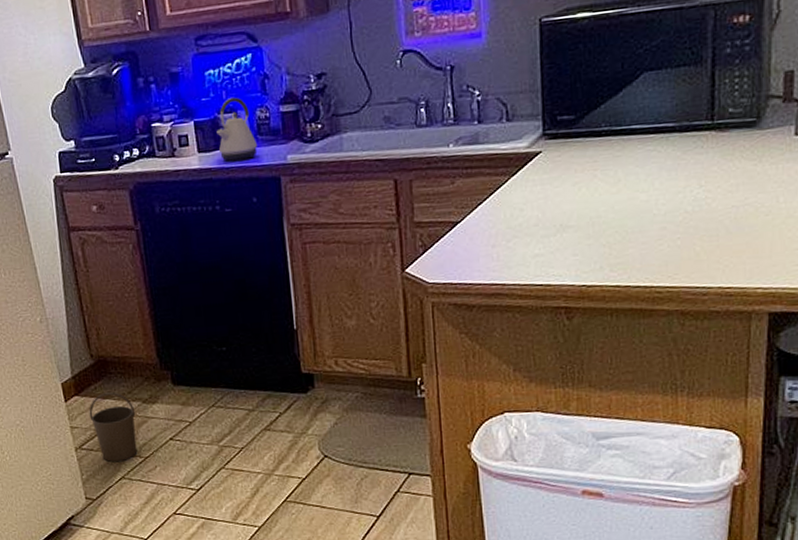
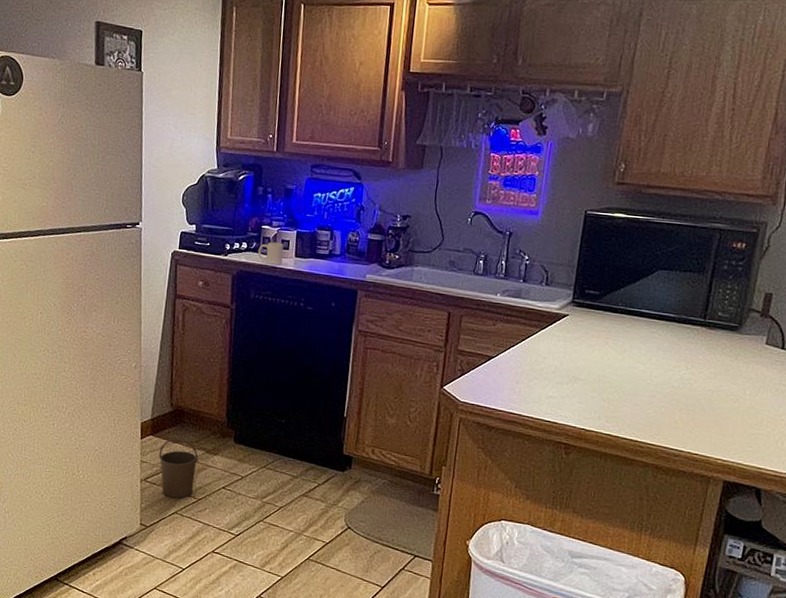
mug: none [153,139,185,168] -> present [258,242,284,265]
kettle: present [216,97,258,163] -> none [313,218,344,272]

